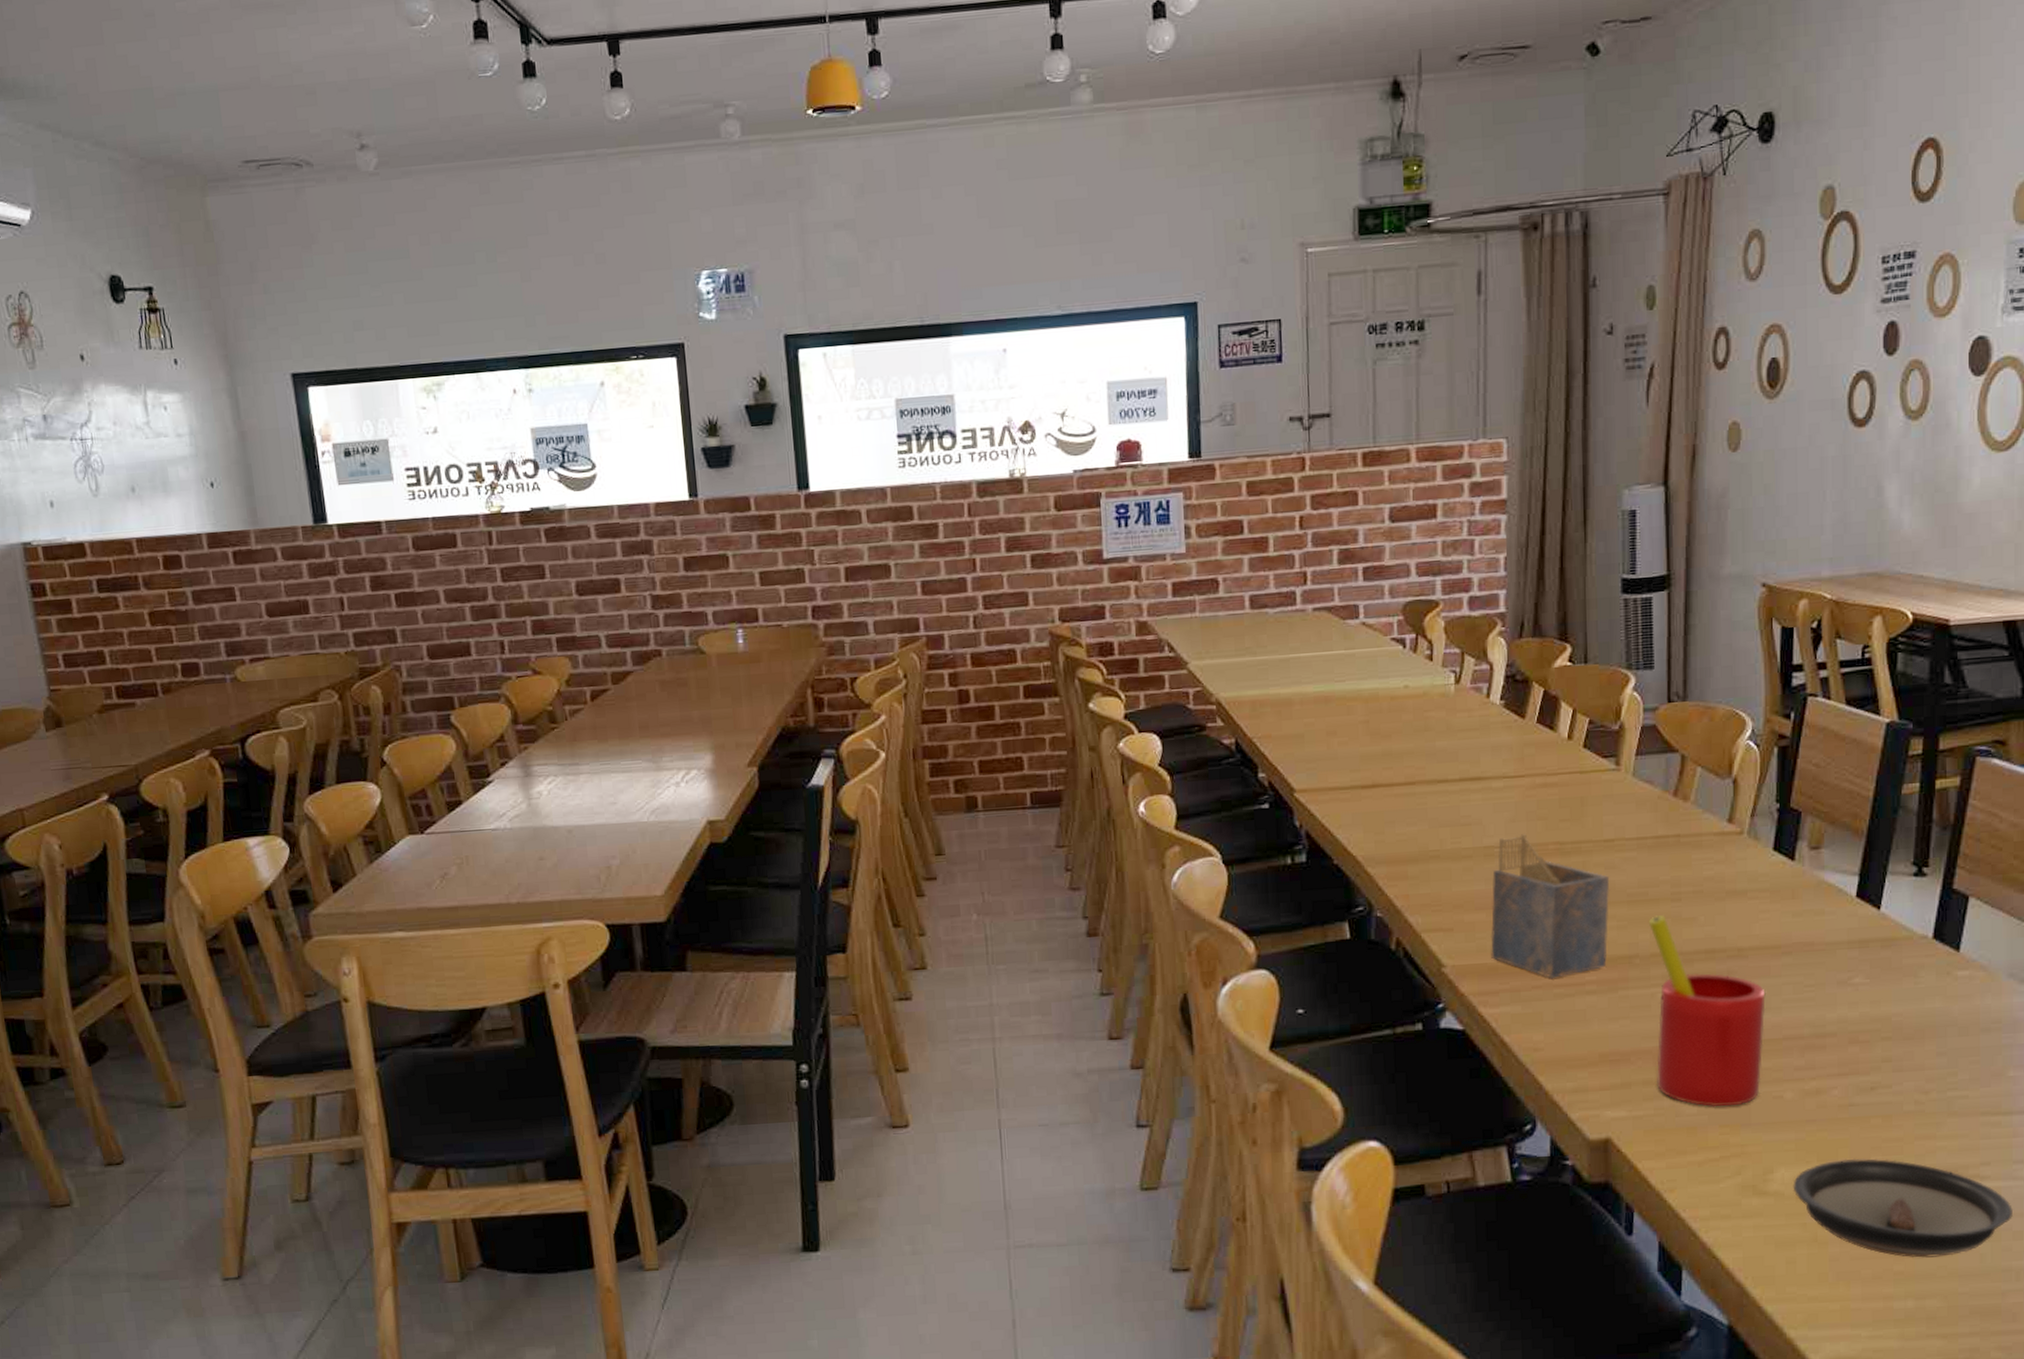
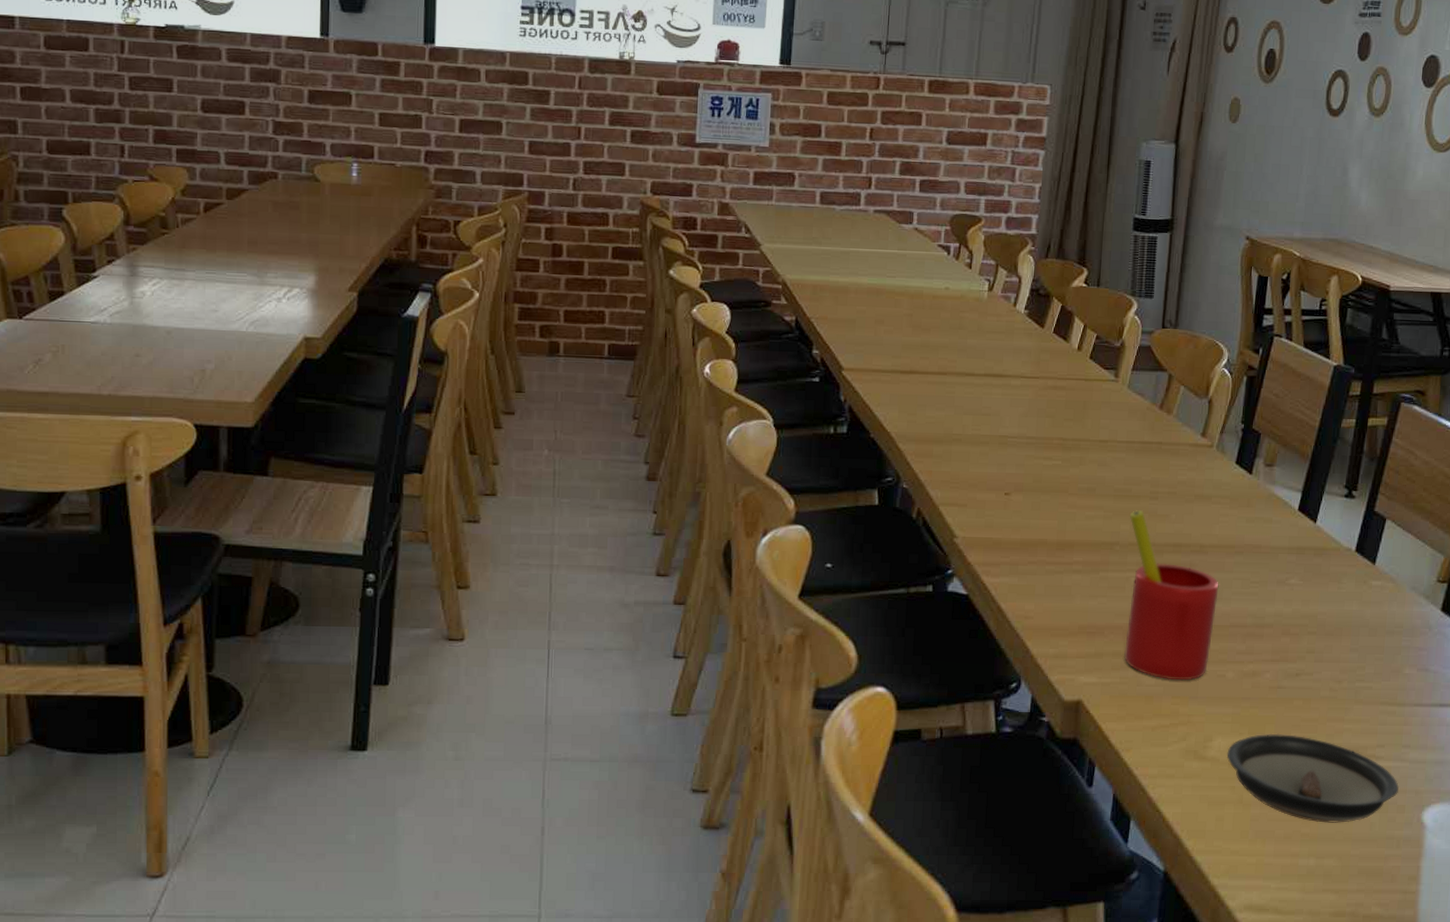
napkin holder: present [1490,834,1610,978] -> none [996,428,1102,556]

